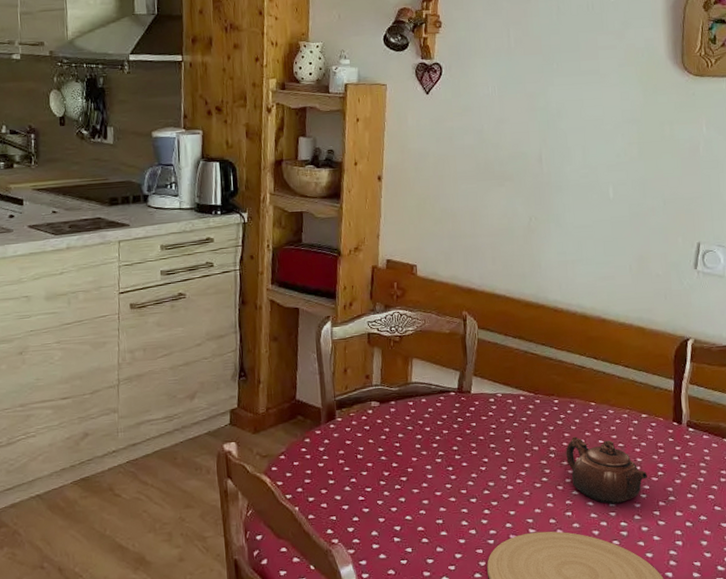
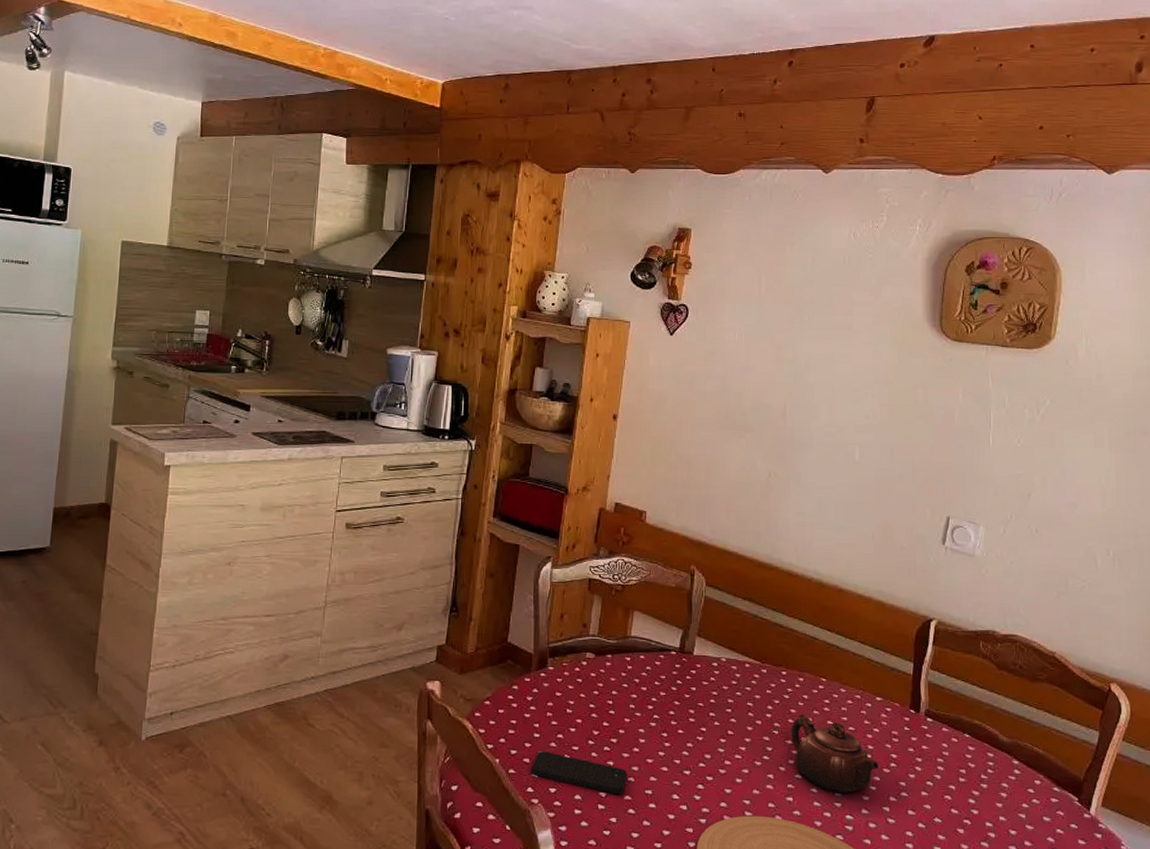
smartphone: none [328,495,419,527] -> present [530,751,628,794]

